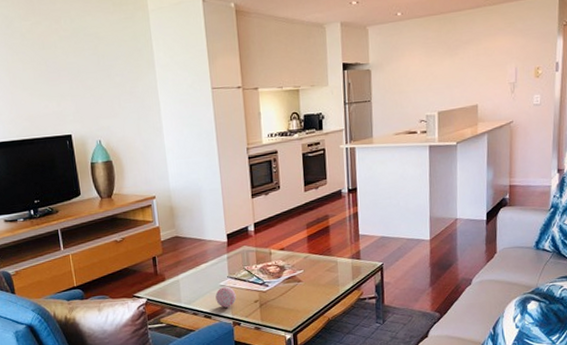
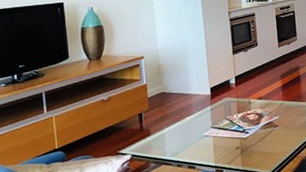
decorative ball: present [215,286,236,308] -> none [199,136,219,157]

